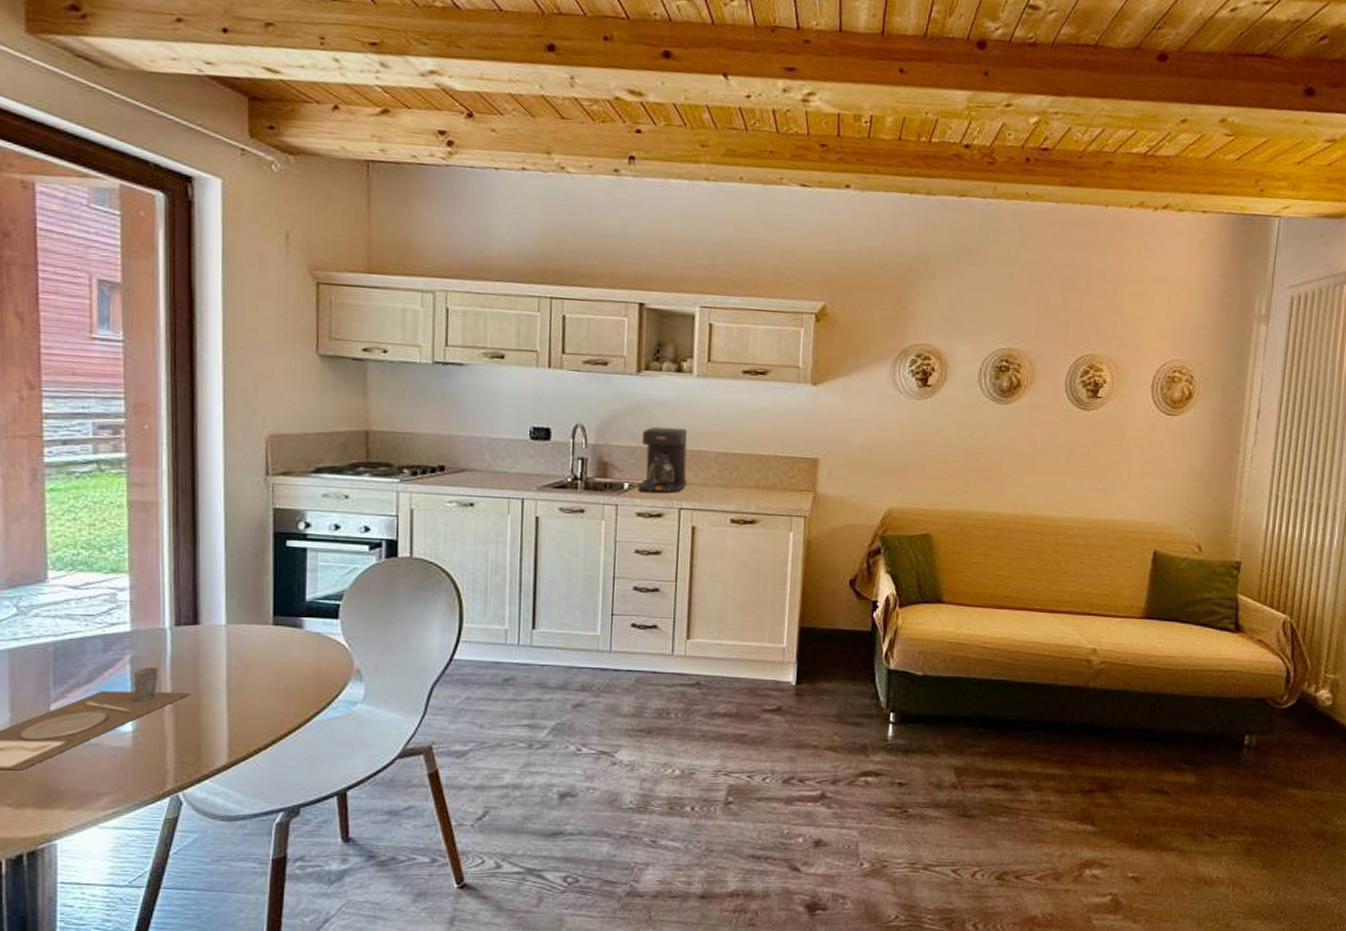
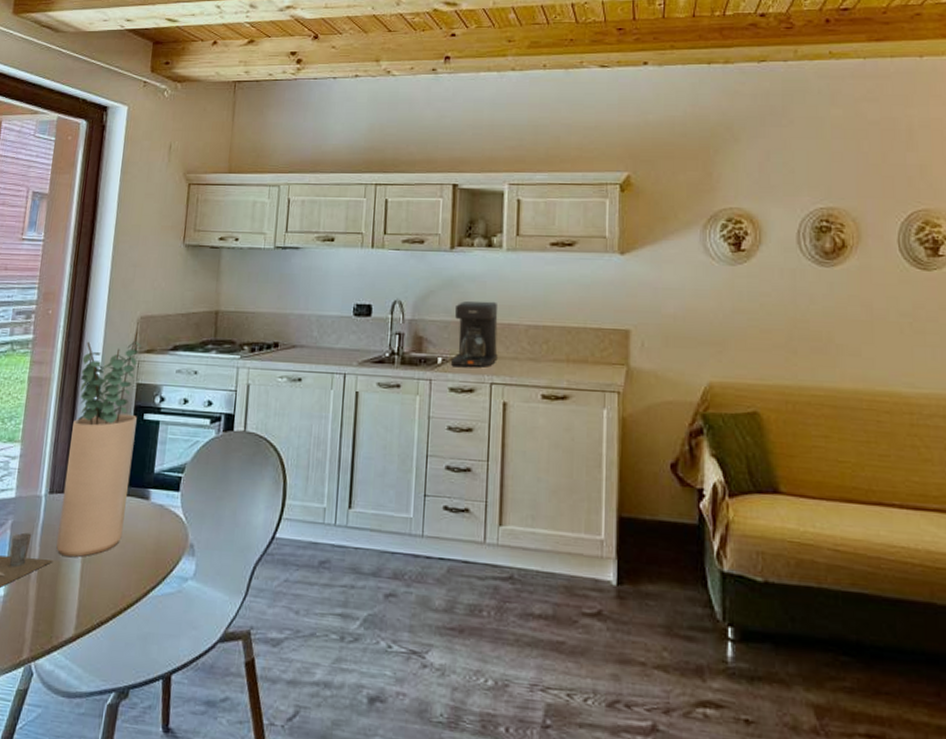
vase: none [193,452,278,688] -> present [56,332,141,557]

